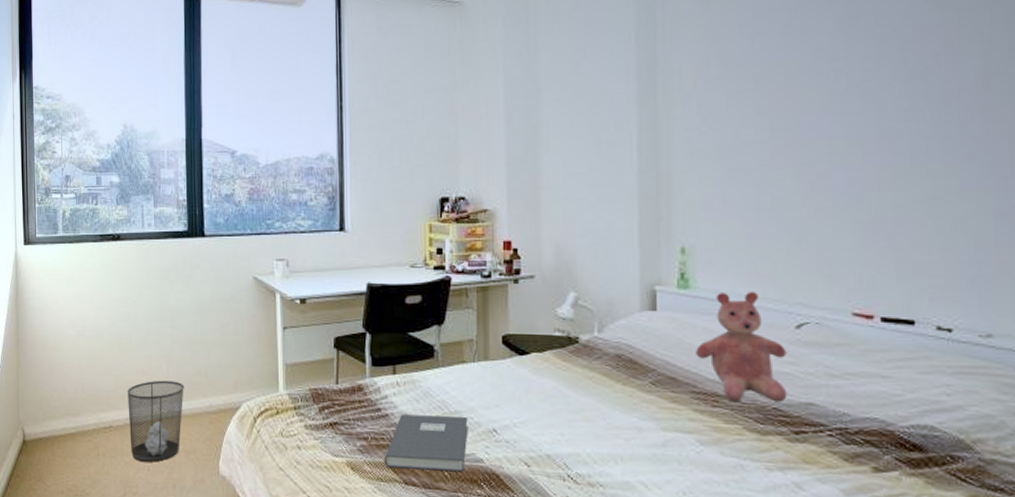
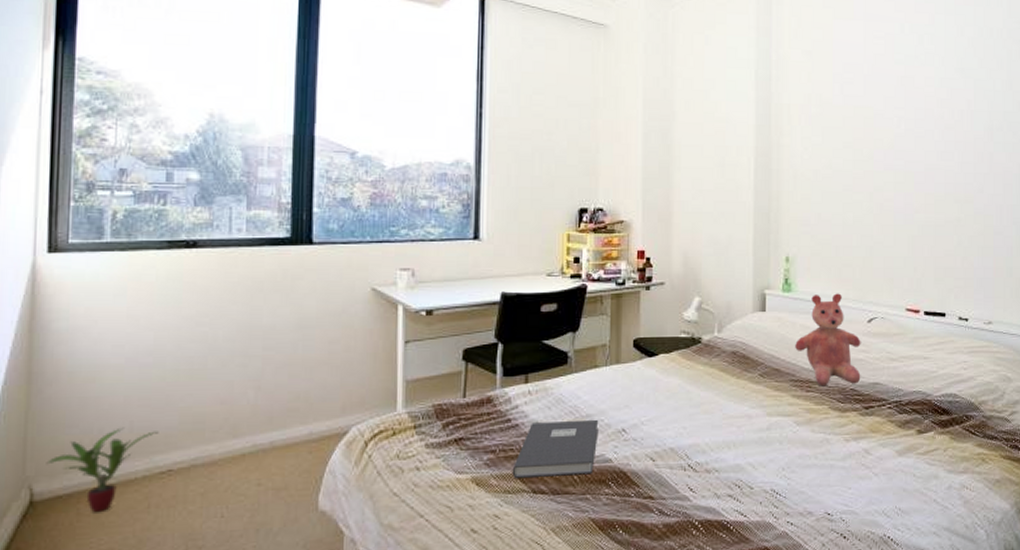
potted plant: none [31,388,102,454] -> present [46,427,159,512]
waste bin: present [127,380,184,463] -> none [196,409,277,508]

